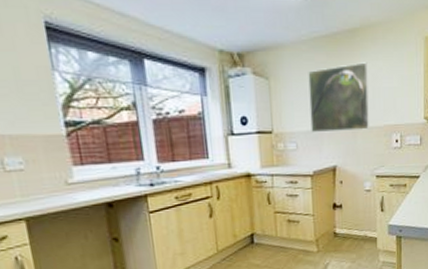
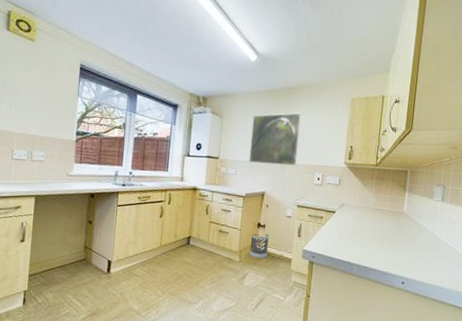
wastebasket: none [327,213,350,245] -> present [249,233,270,259]

